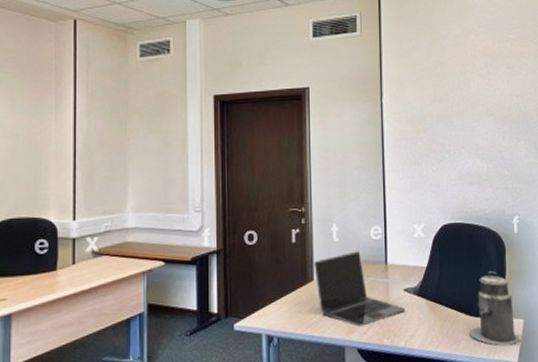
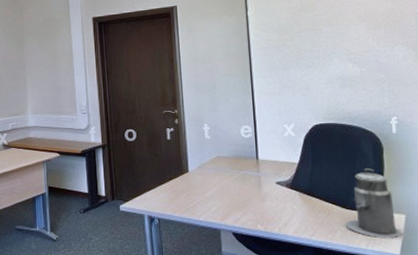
laptop: present [314,251,406,327] -> none [188,148,278,213]

